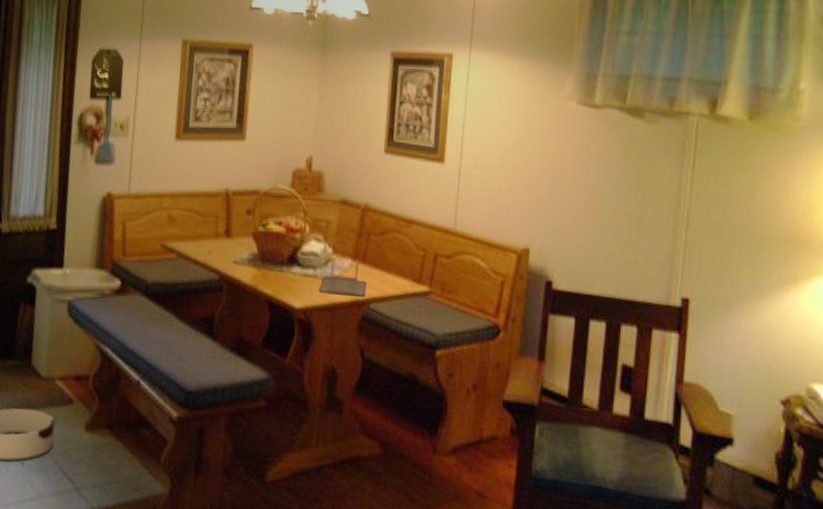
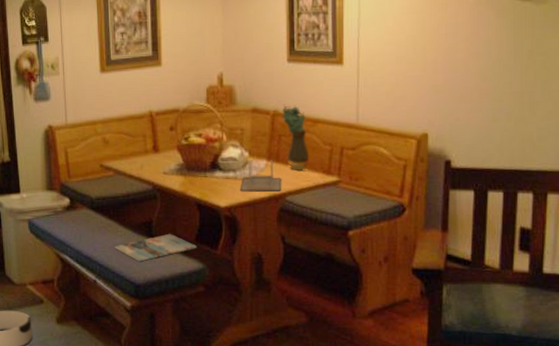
magazine: none [167,333,263,365] -> present [115,233,197,262]
vase: none [373,199,400,277] -> present [282,104,310,172]

